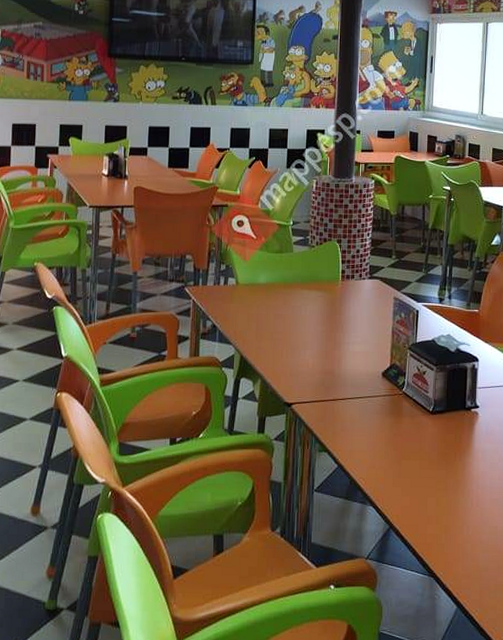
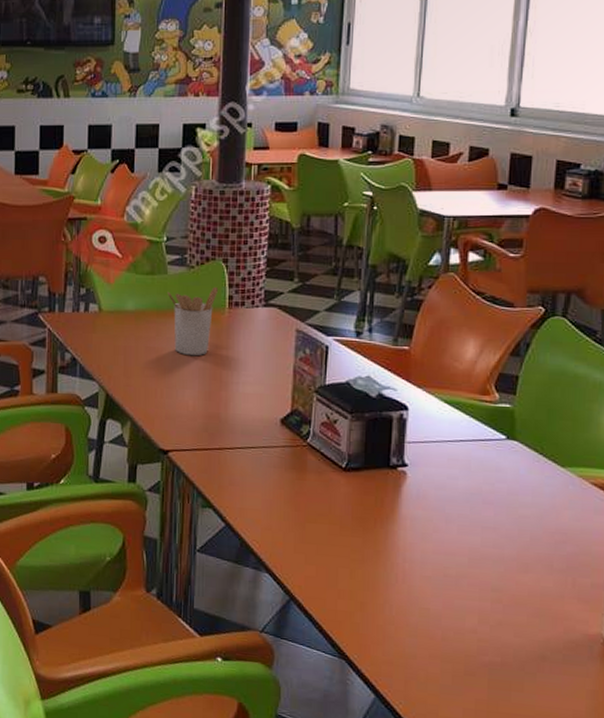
utensil holder: none [293,263,334,320] -> present [167,287,219,355]

